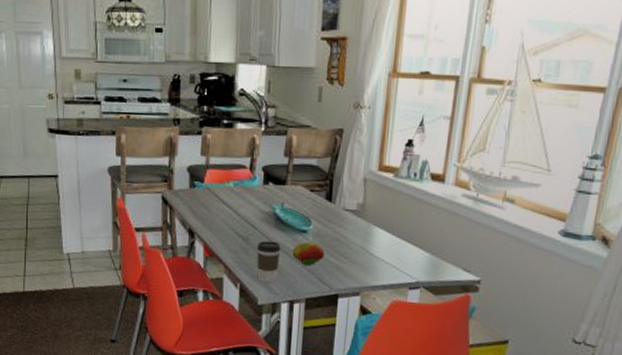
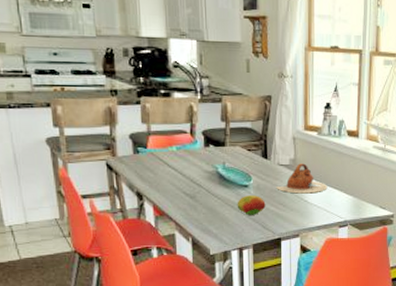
coffee cup: present [256,240,281,283] -> none [203,197,227,234]
teapot: none [337,209,400,246] -> present [275,163,328,194]

